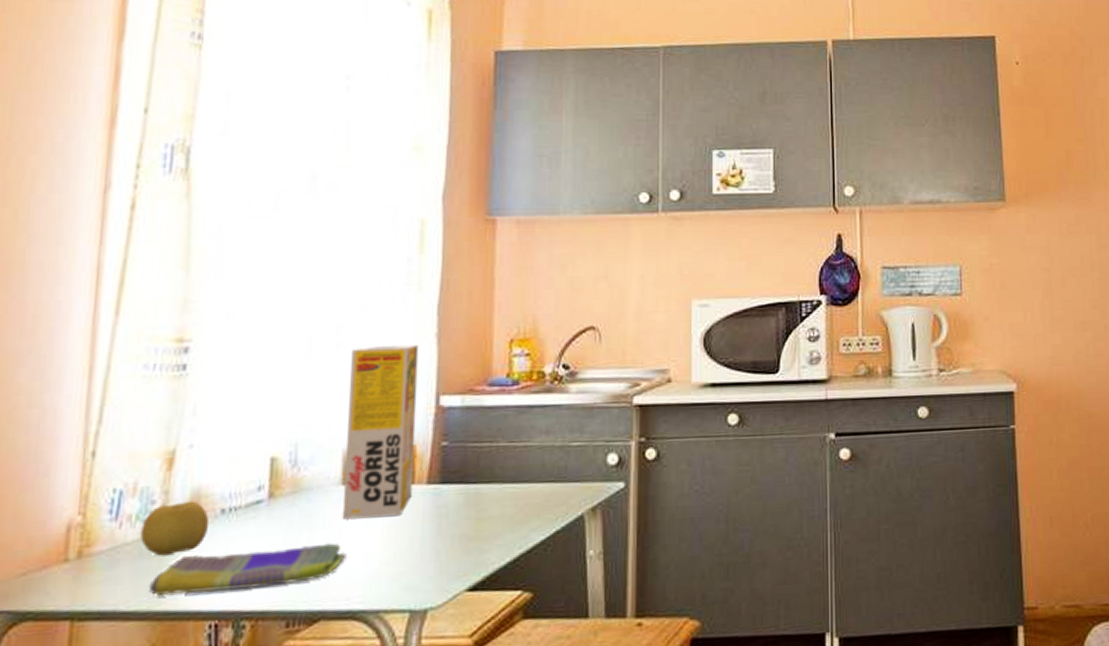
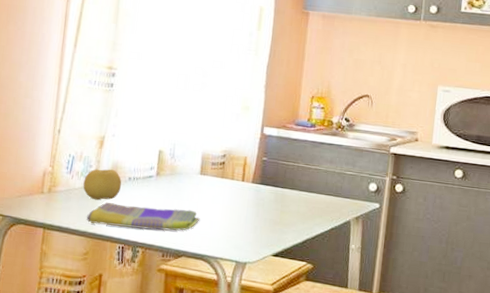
cereal box: present [342,344,419,520] -> none [199,88,253,201]

